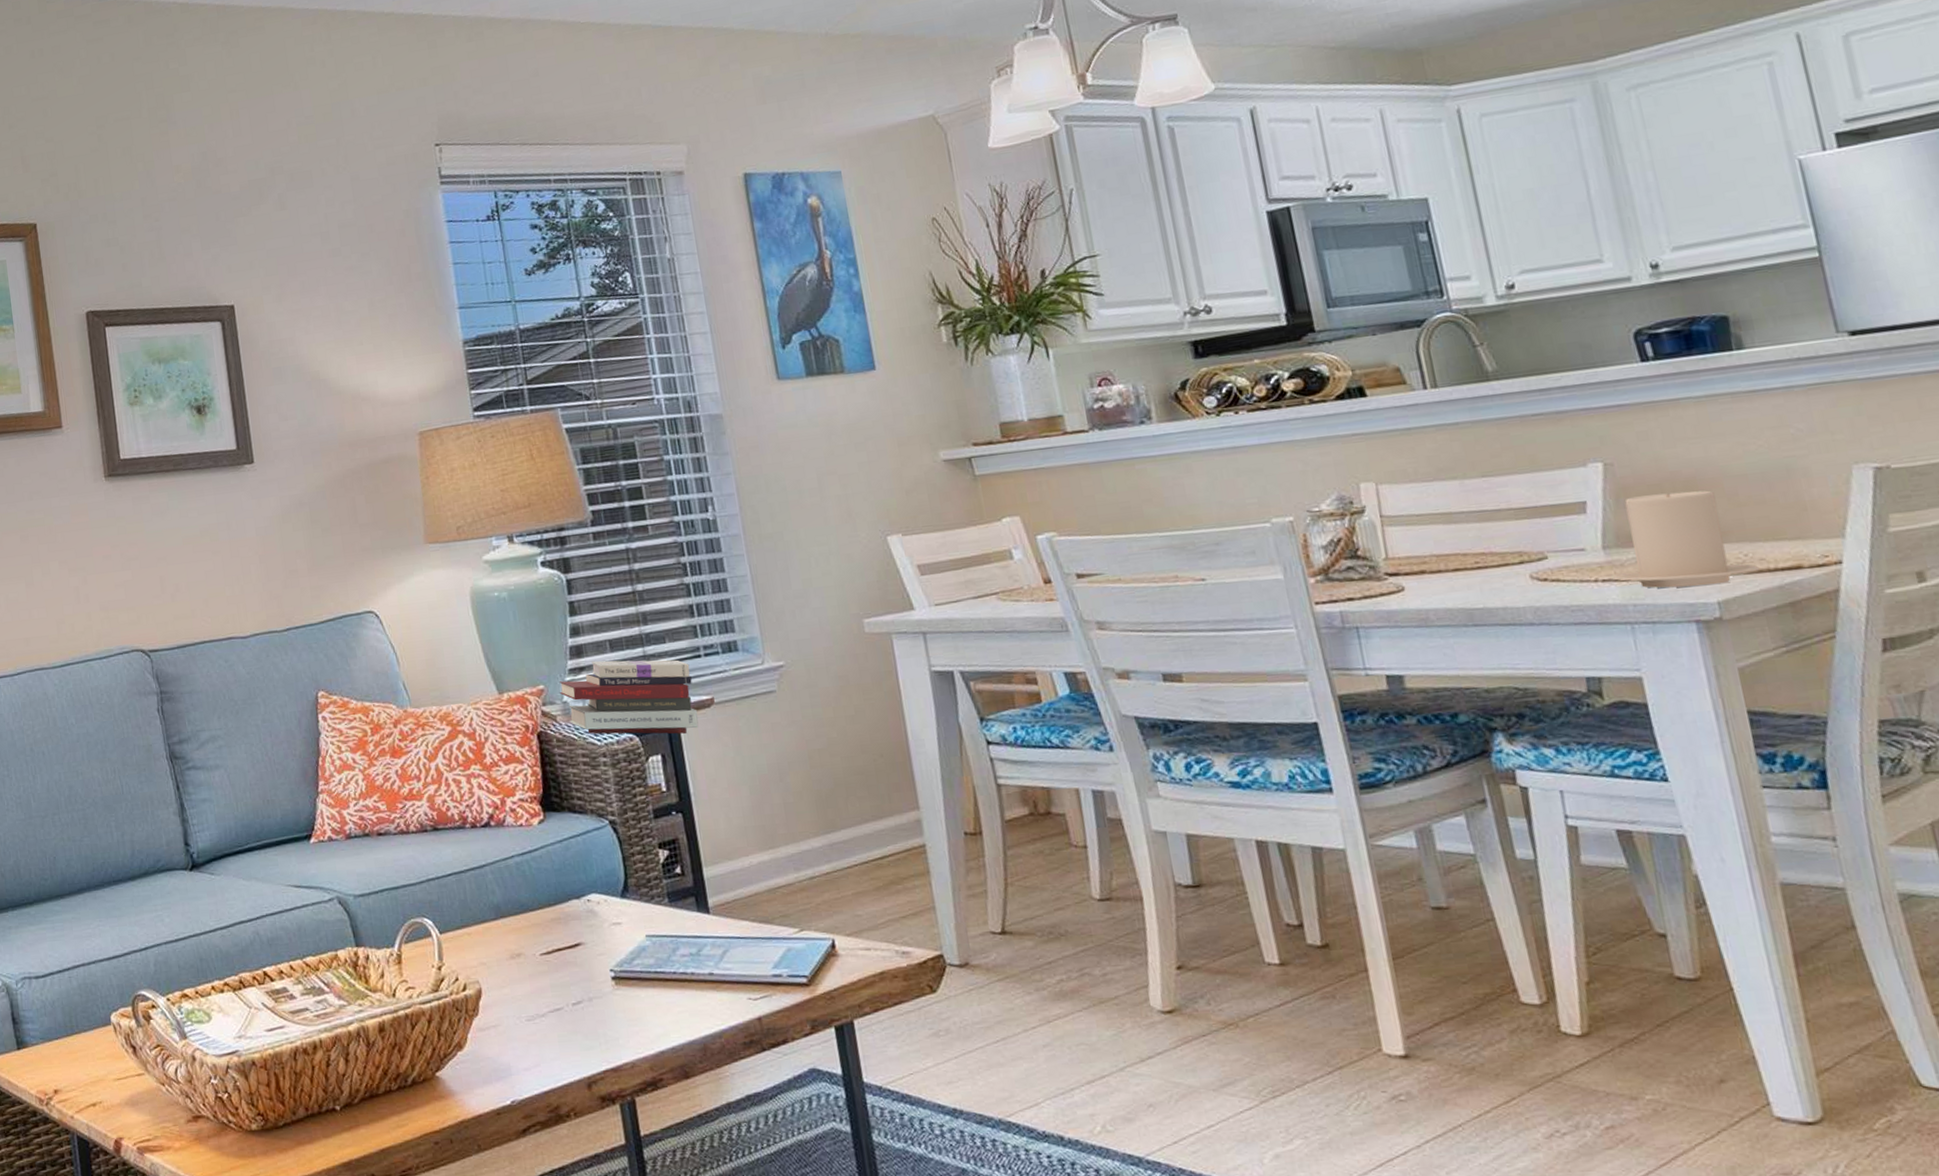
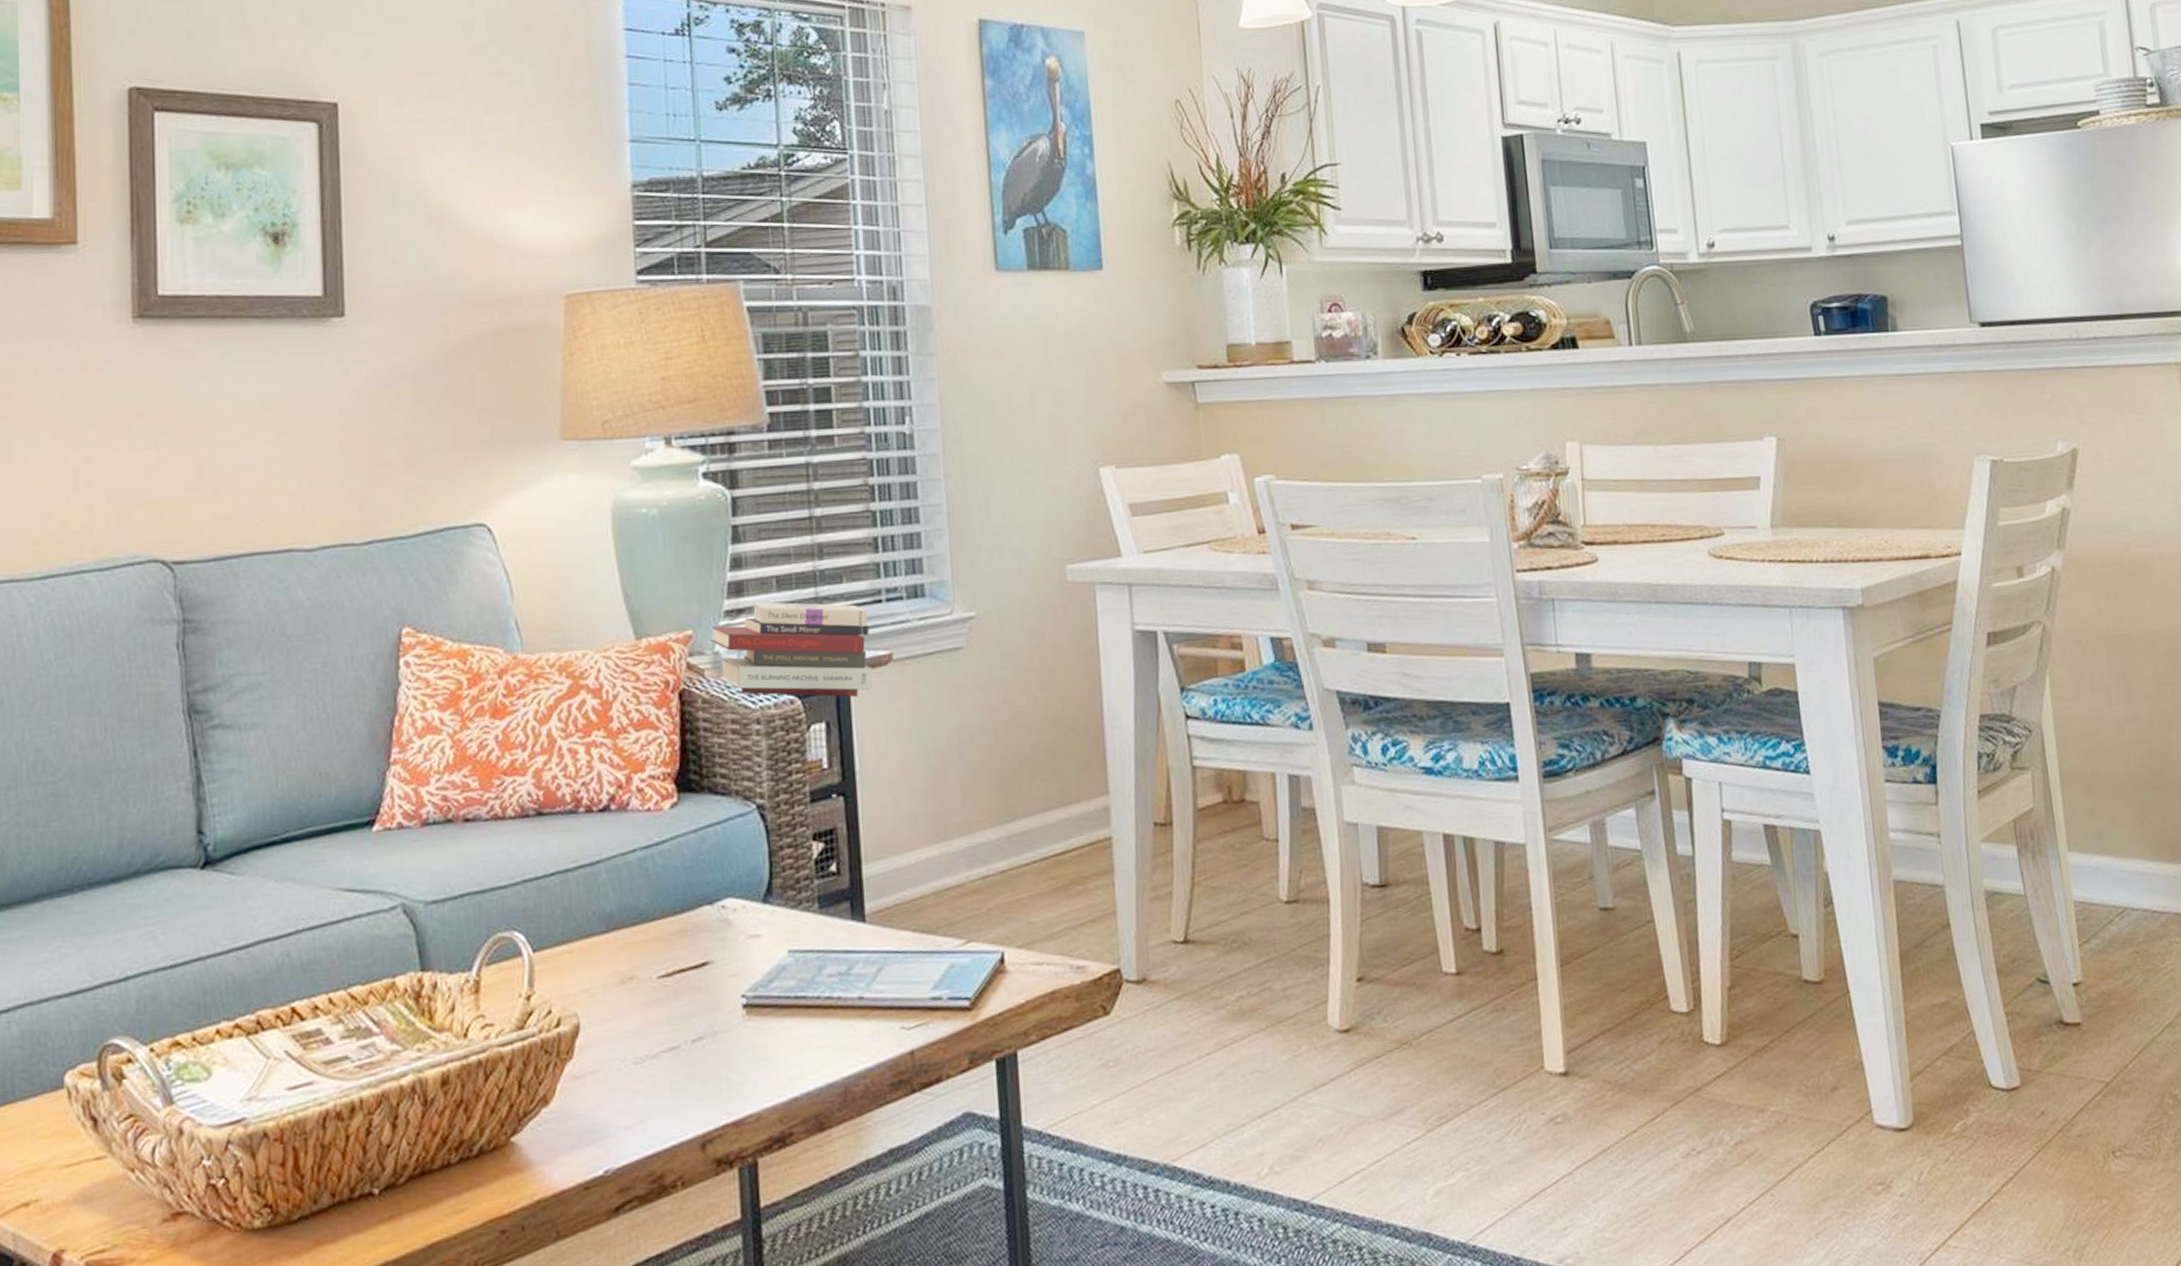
candle: present [1610,490,1760,588] -> none [1775,472,1897,572]

